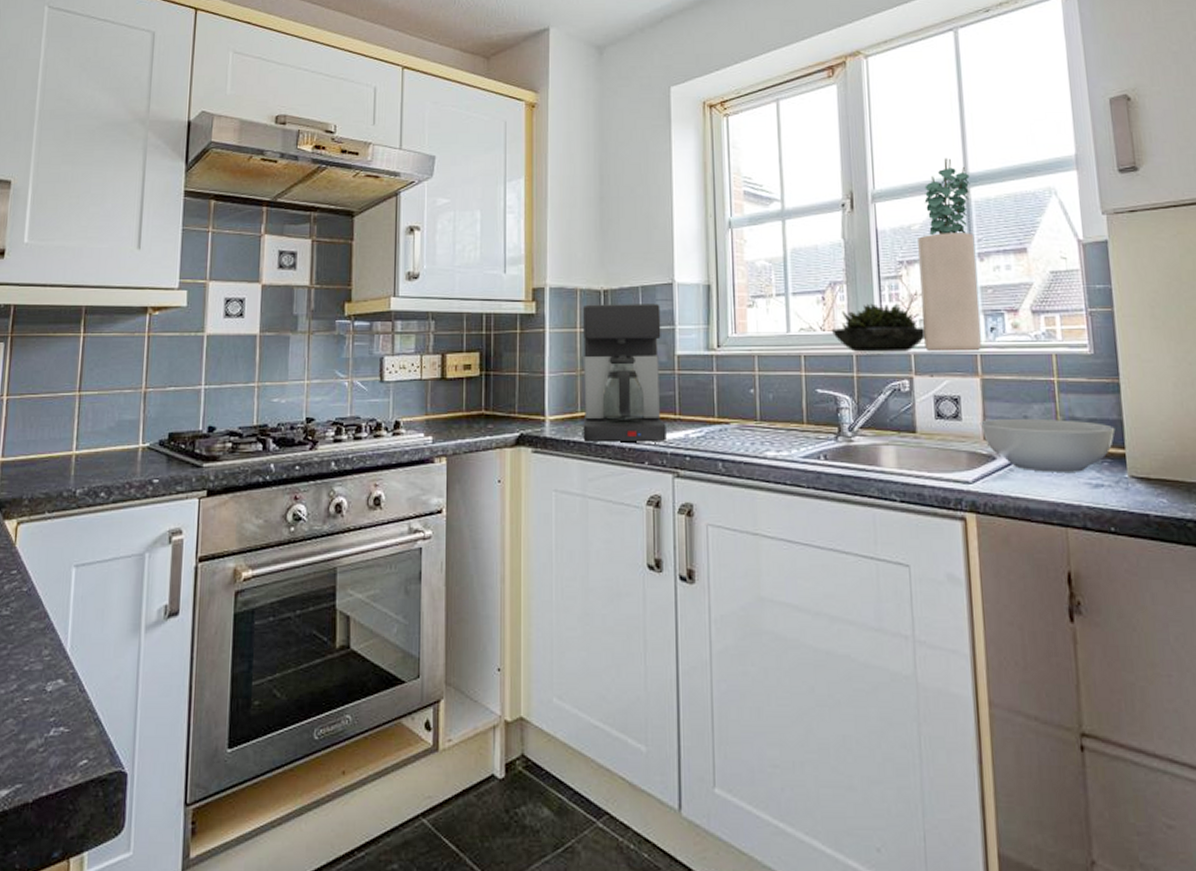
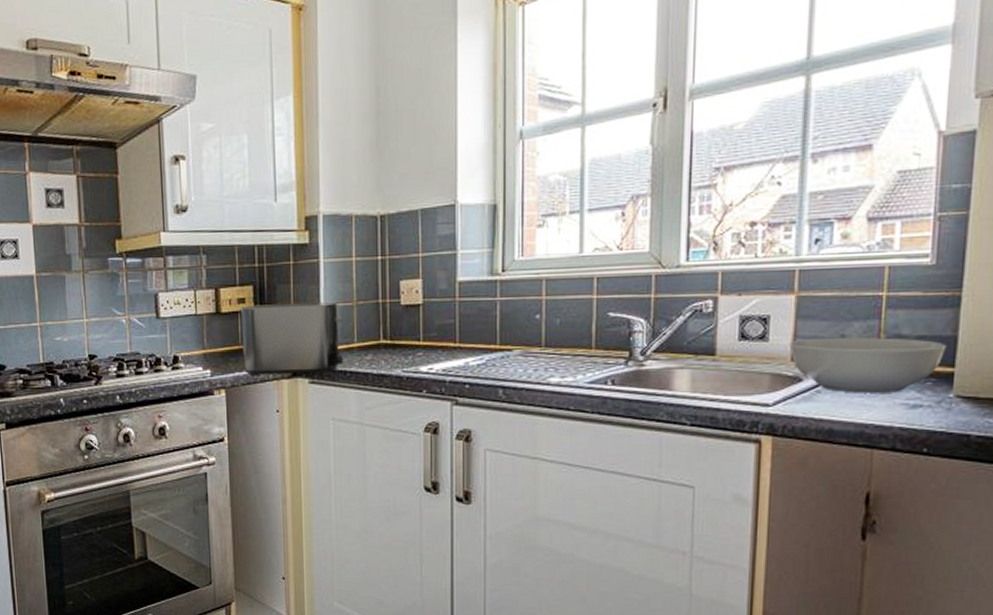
toaster: none [466,371,567,444] -> present [241,302,344,376]
coffee maker: present [582,304,666,443] -> none [358,227,445,373]
succulent plant: present [831,303,926,352] -> none [629,216,738,272]
vase: present [916,158,981,352] -> none [735,39,813,269]

